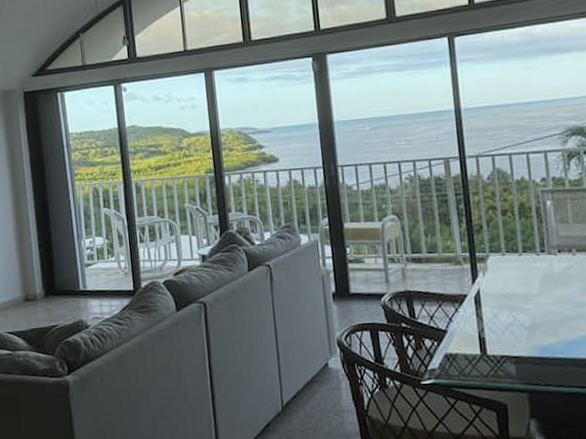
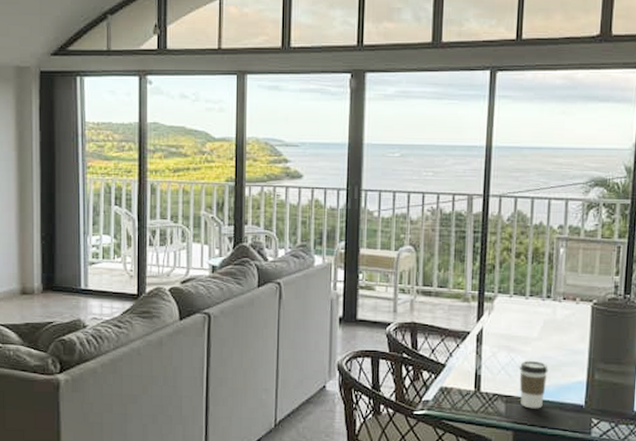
coffee cup: none [524,317,555,368] -> present [519,360,549,409]

